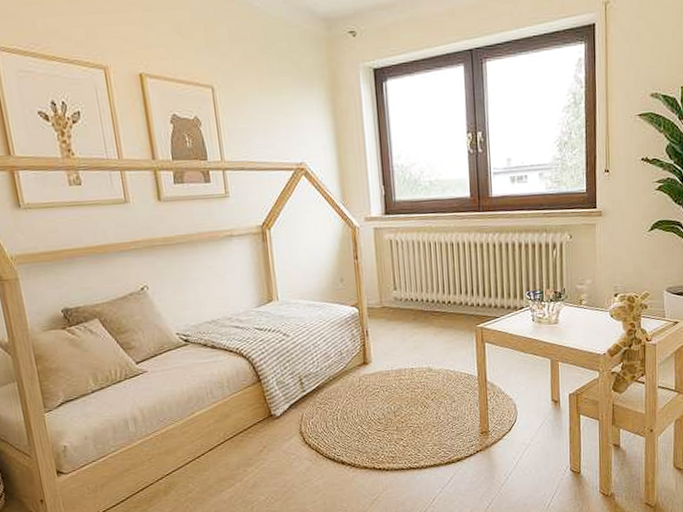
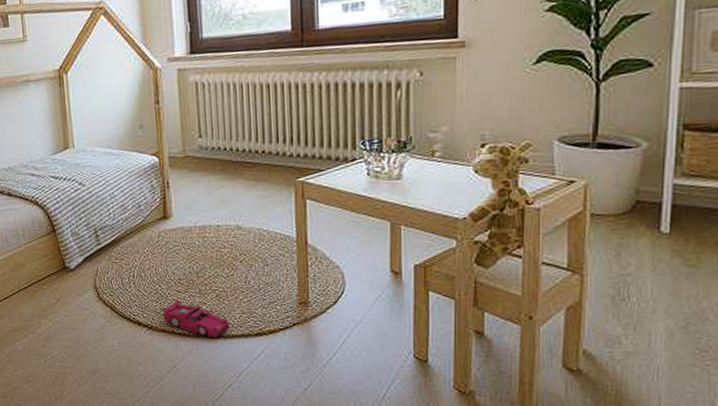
toy car: none [361,438,424,470] -> present [159,299,230,338]

